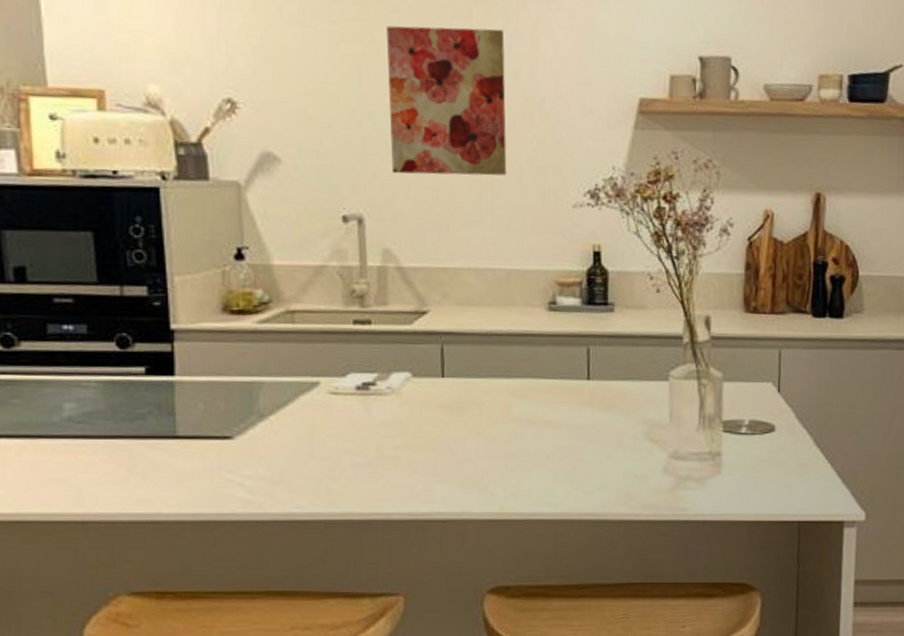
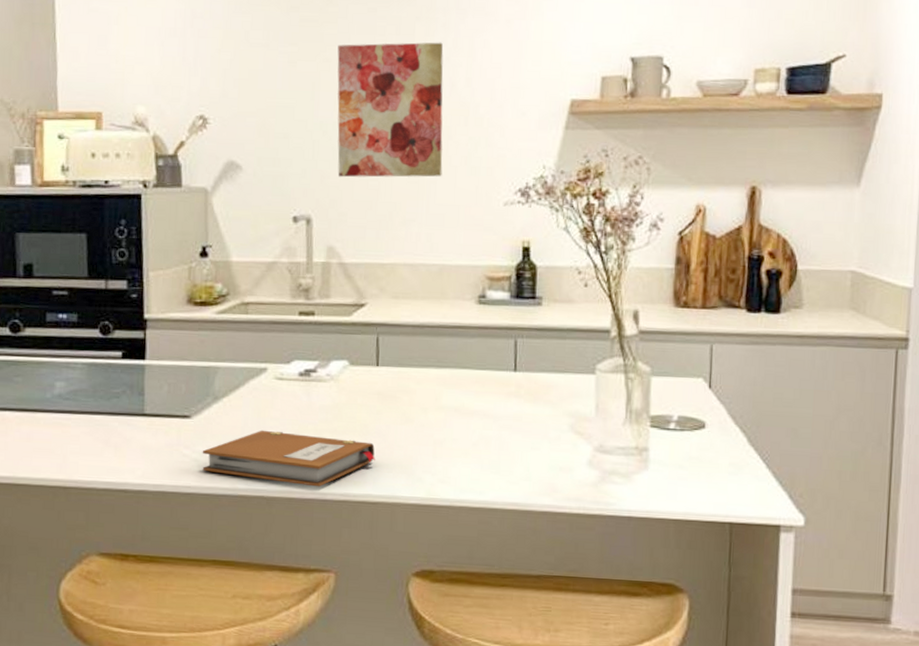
notebook: none [248,449,444,507] -> present [202,430,375,487]

